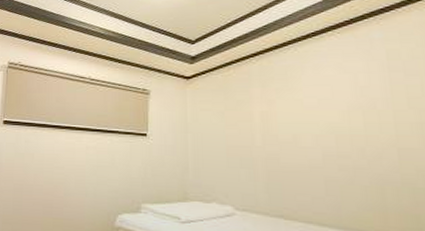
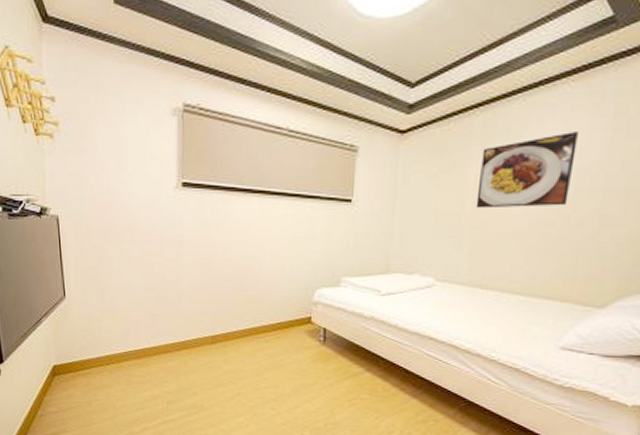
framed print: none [264,72,359,142] -> present [475,130,578,209]

